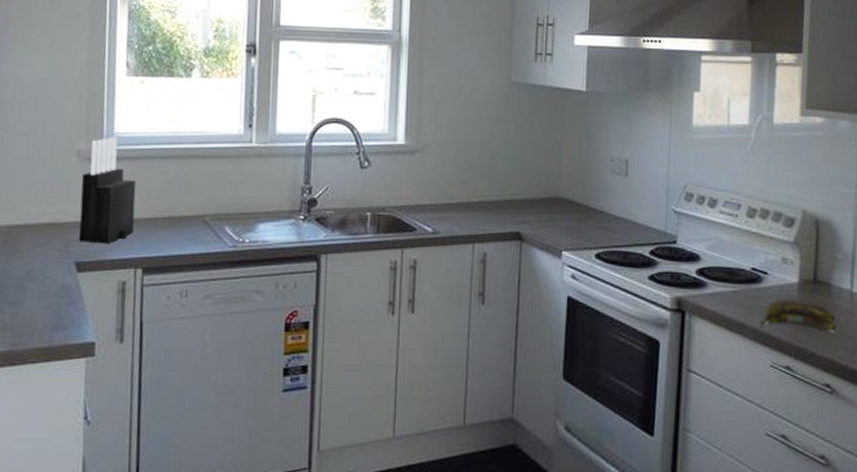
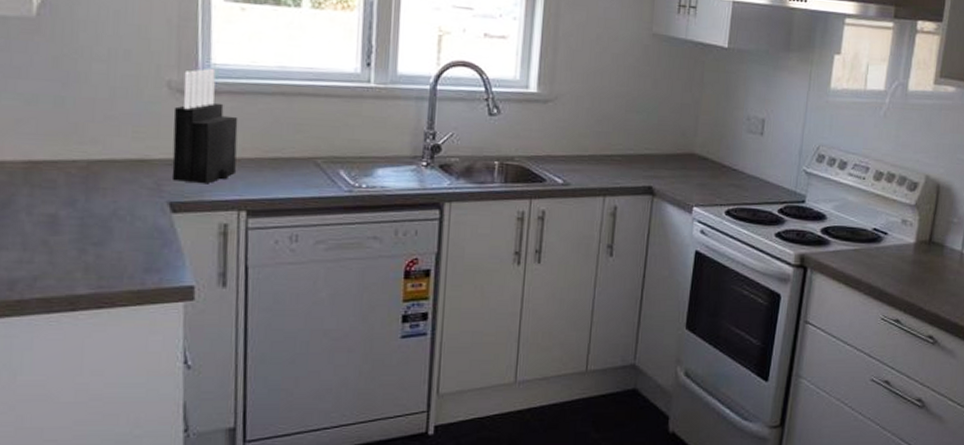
banana: present [759,299,836,331] -> none [875,258,945,288]

